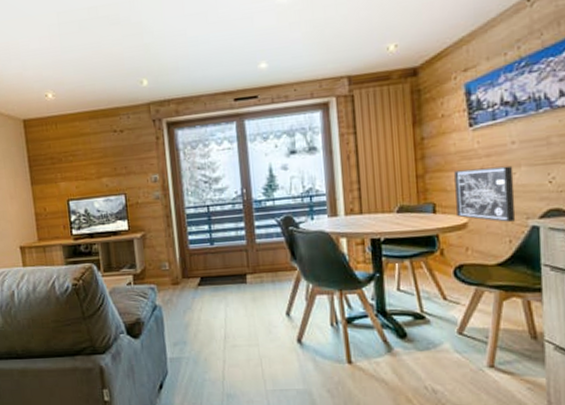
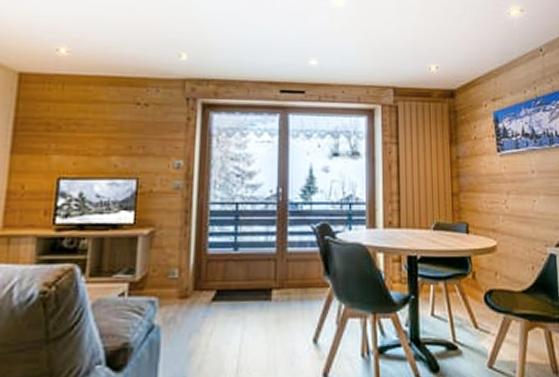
wall art: present [454,165,516,222] -> none [485,193,537,248]

